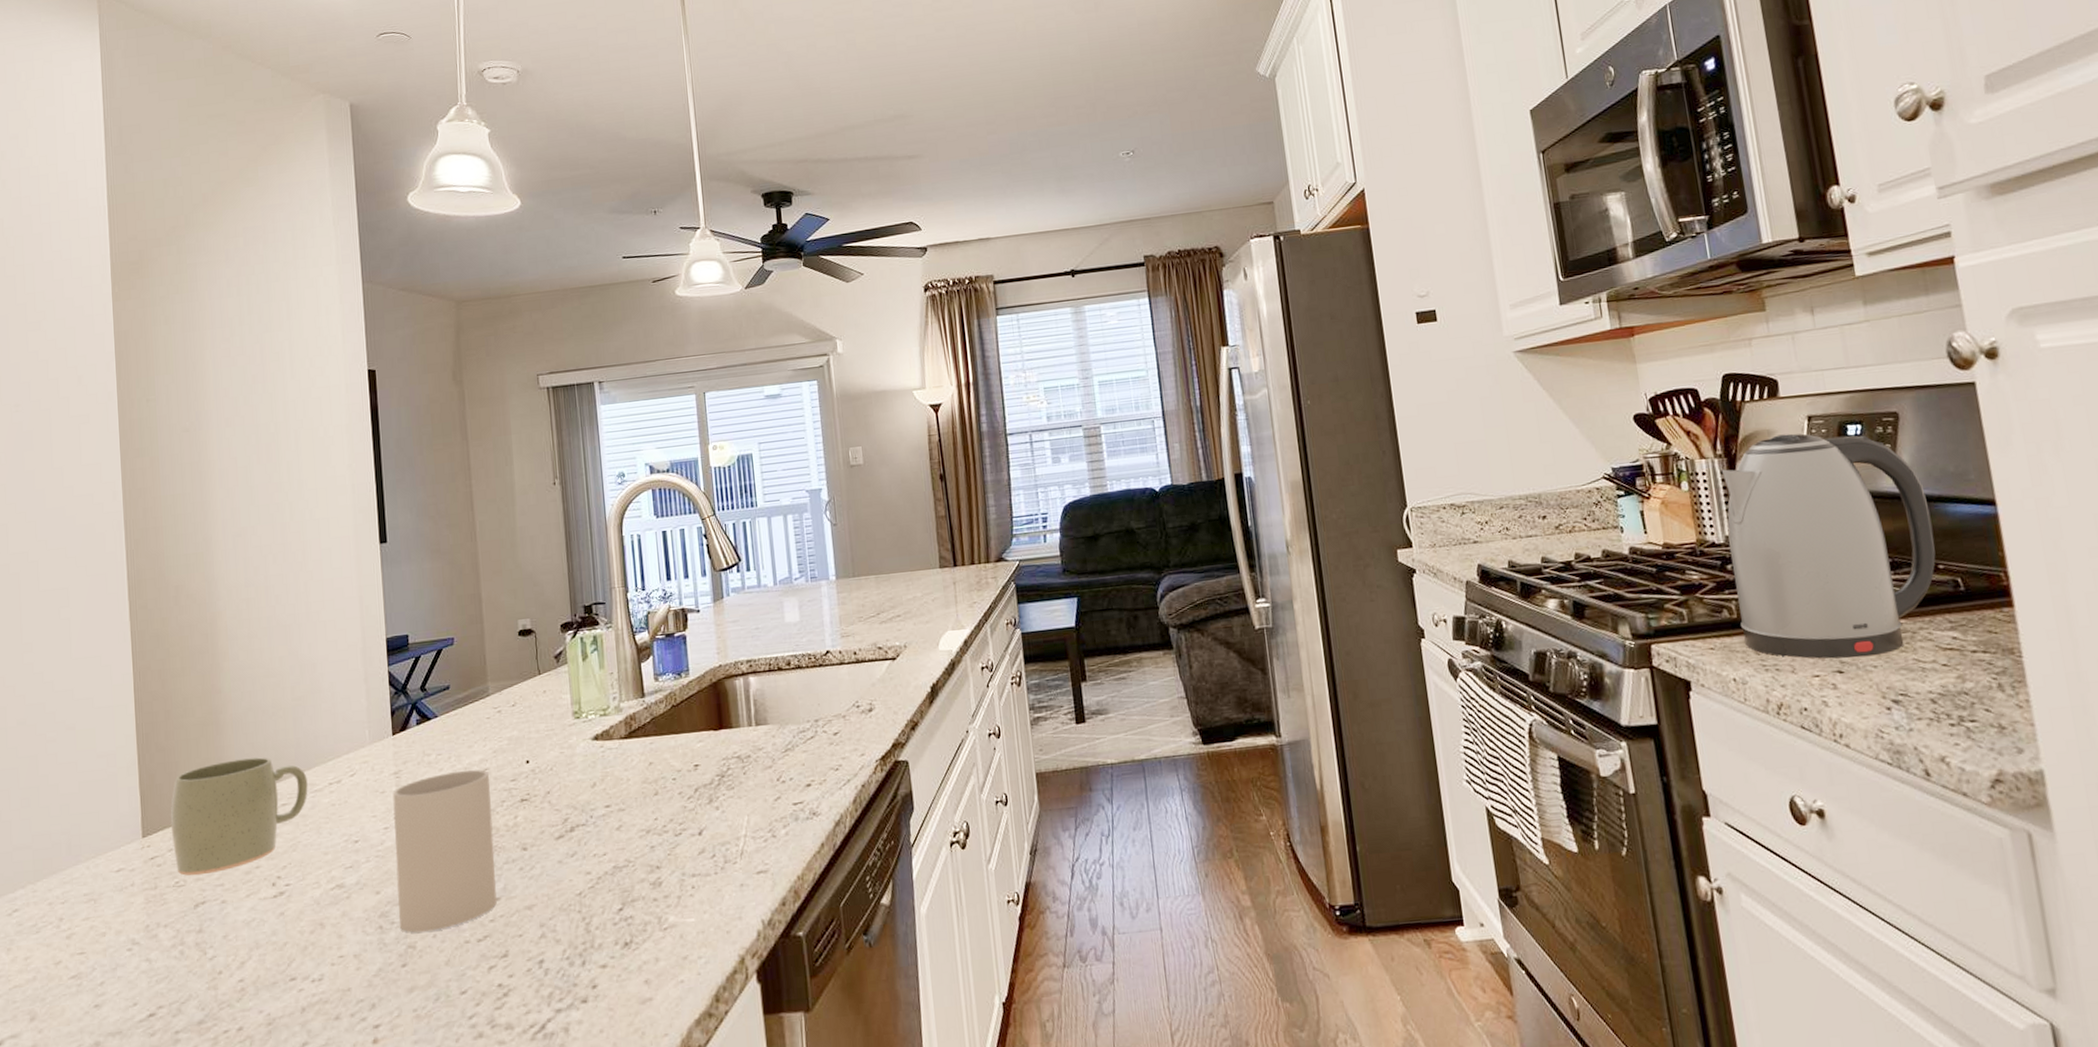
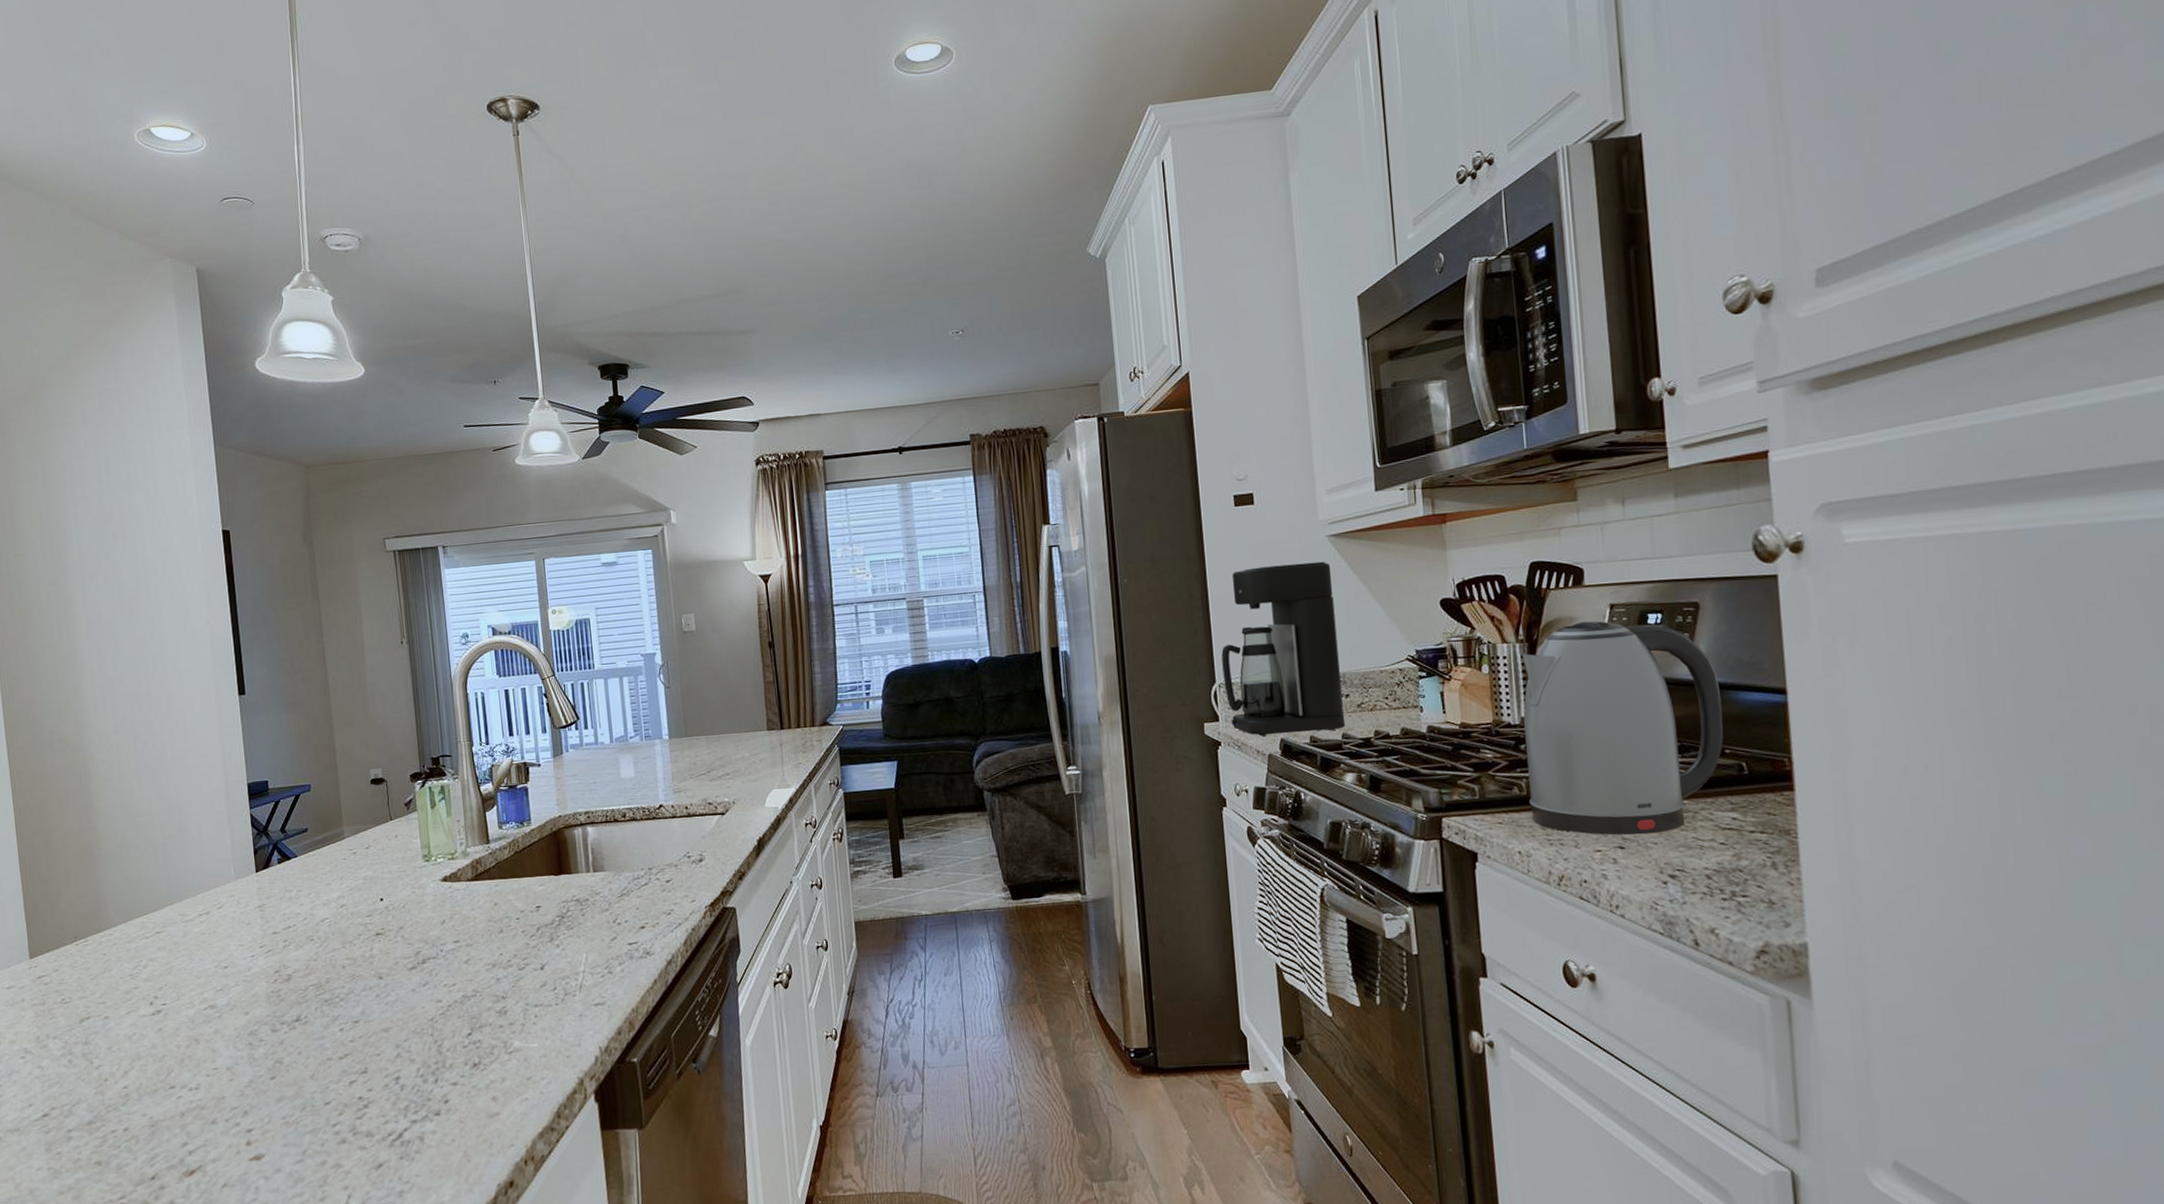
mug: present [170,757,308,876] -> none [54,889,180,994]
cup: present [392,769,497,933] -> none [257,905,356,1050]
coffee maker: none [1411,378,1544,562] -> present [1221,561,1346,736]

